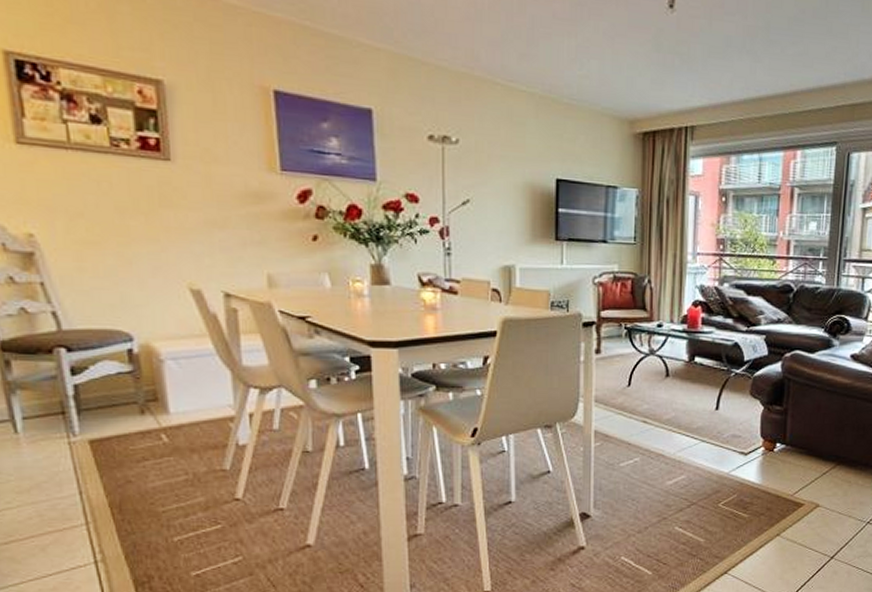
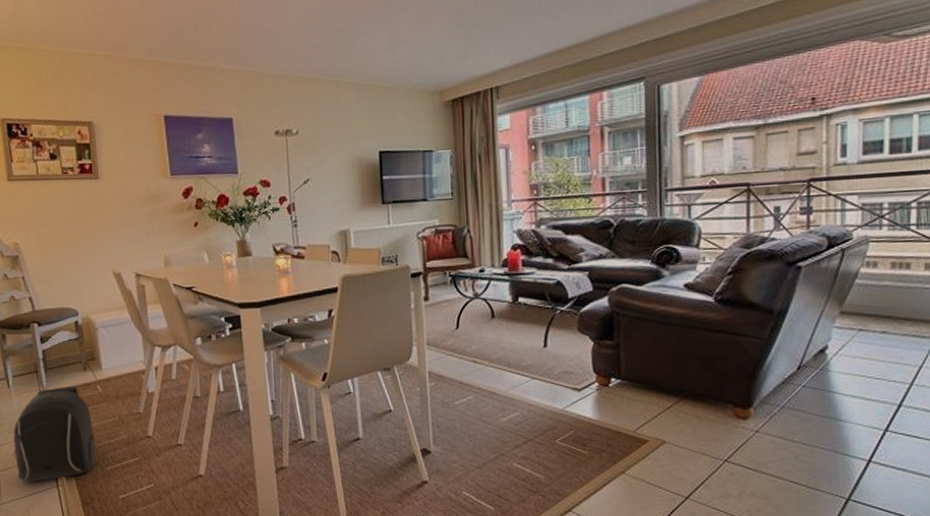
backpack: none [23,434,159,558] -> present [13,386,97,482]

